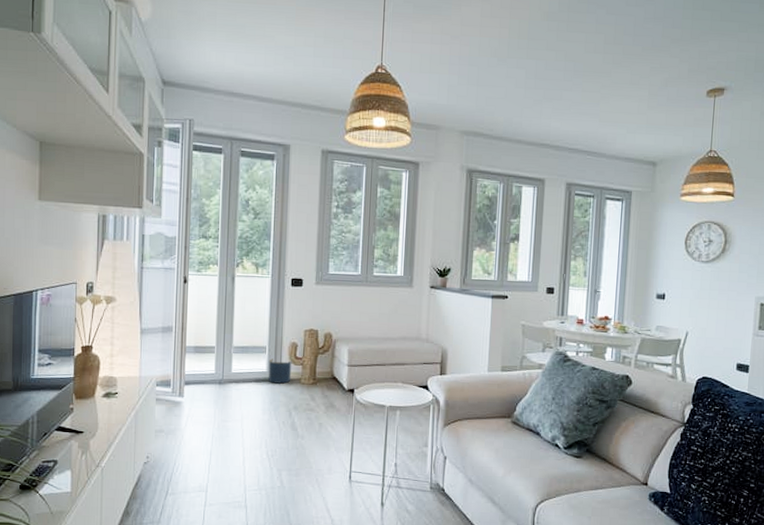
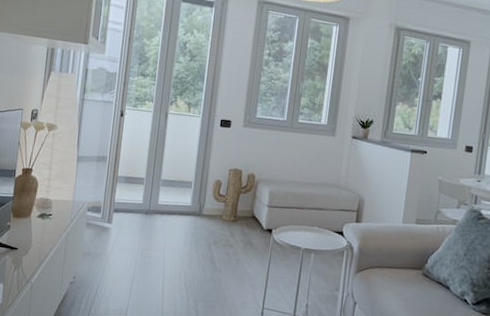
planter: present [268,359,292,384] -> none [191,194,216,219]

